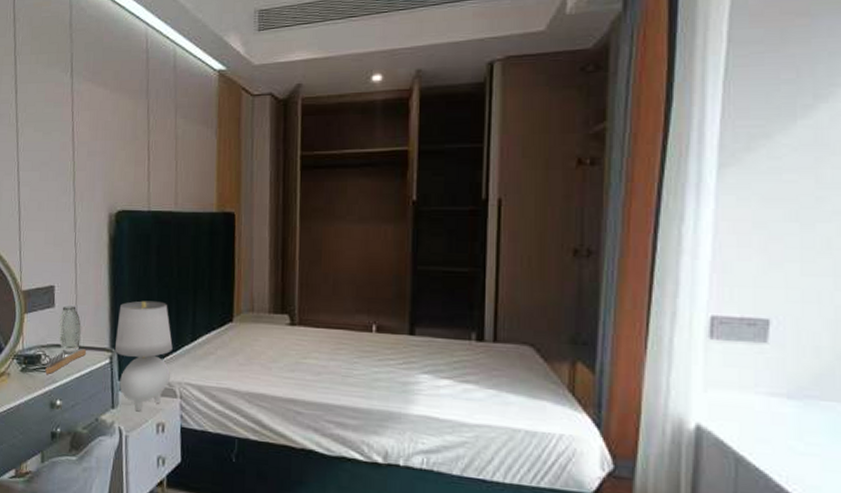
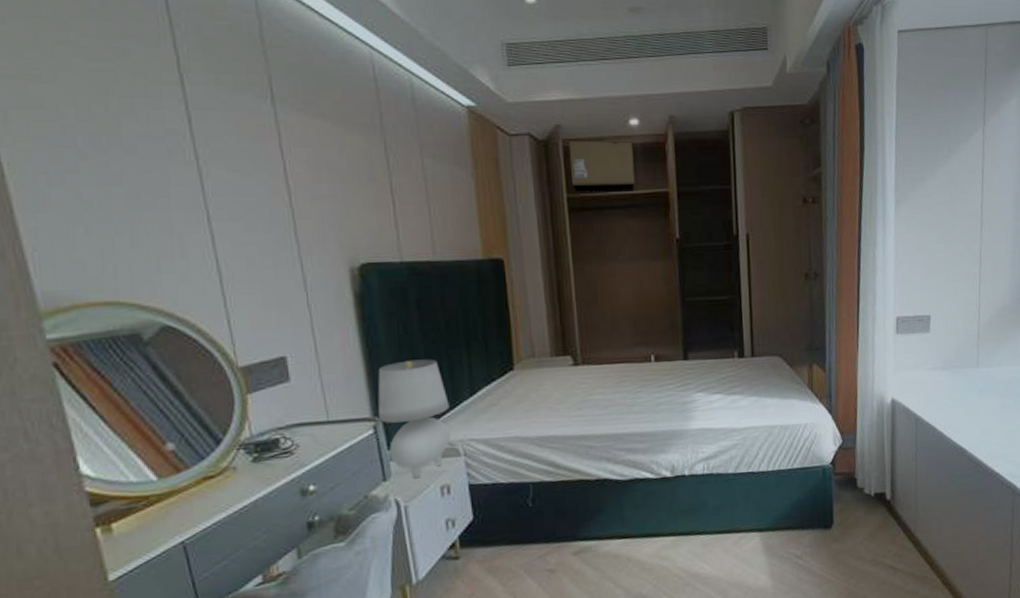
wire brush: present [45,349,87,374] -> none [287,423,343,459]
vase: present [58,306,81,356] -> none [298,377,332,434]
box: none [307,96,373,150] -> present [568,140,635,192]

